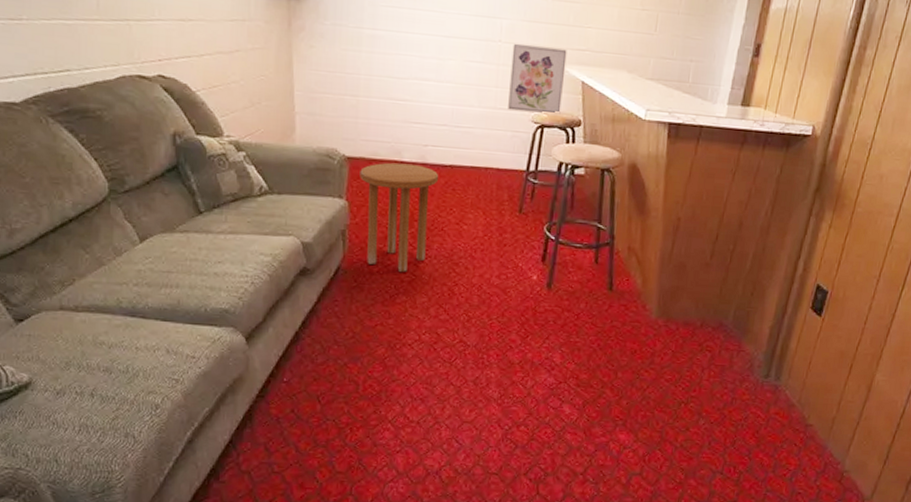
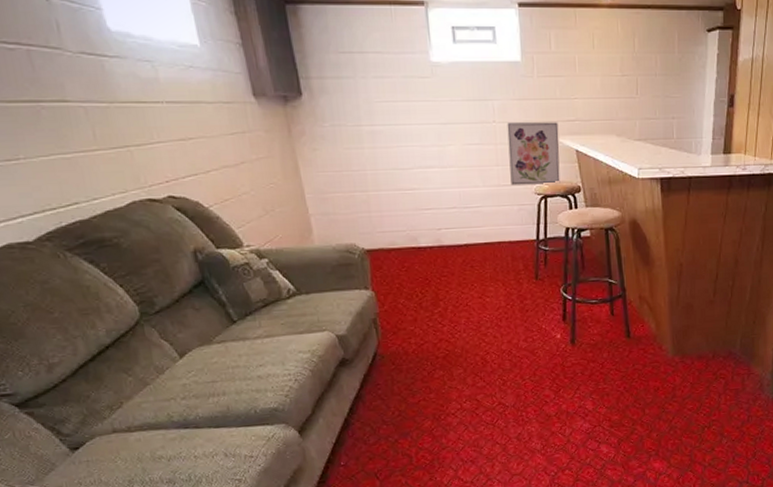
side table: present [360,162,439,272] -> none [381,248,457,349]

